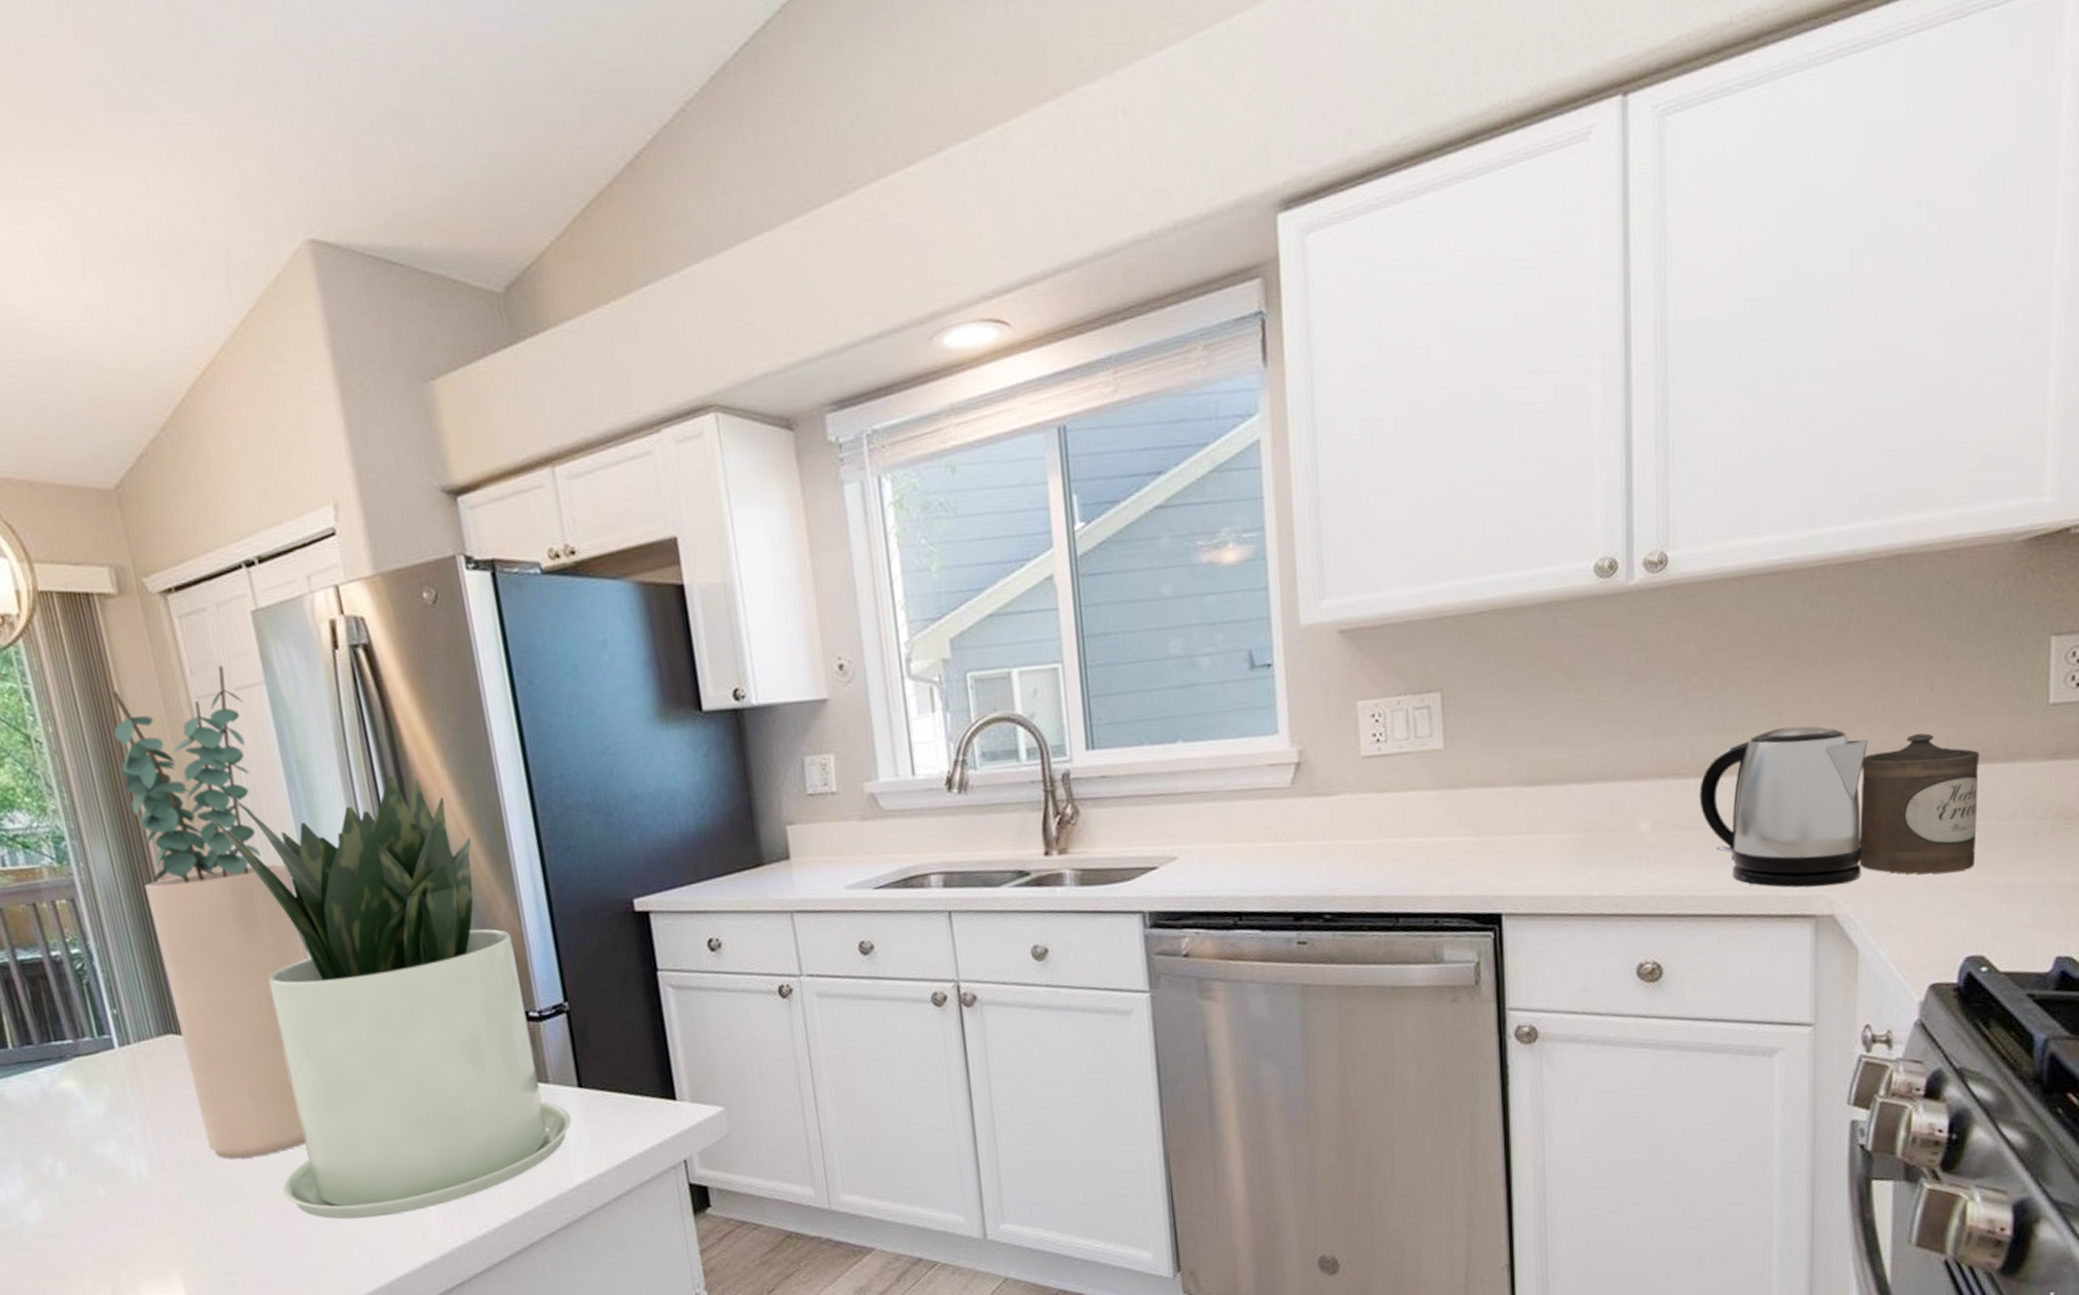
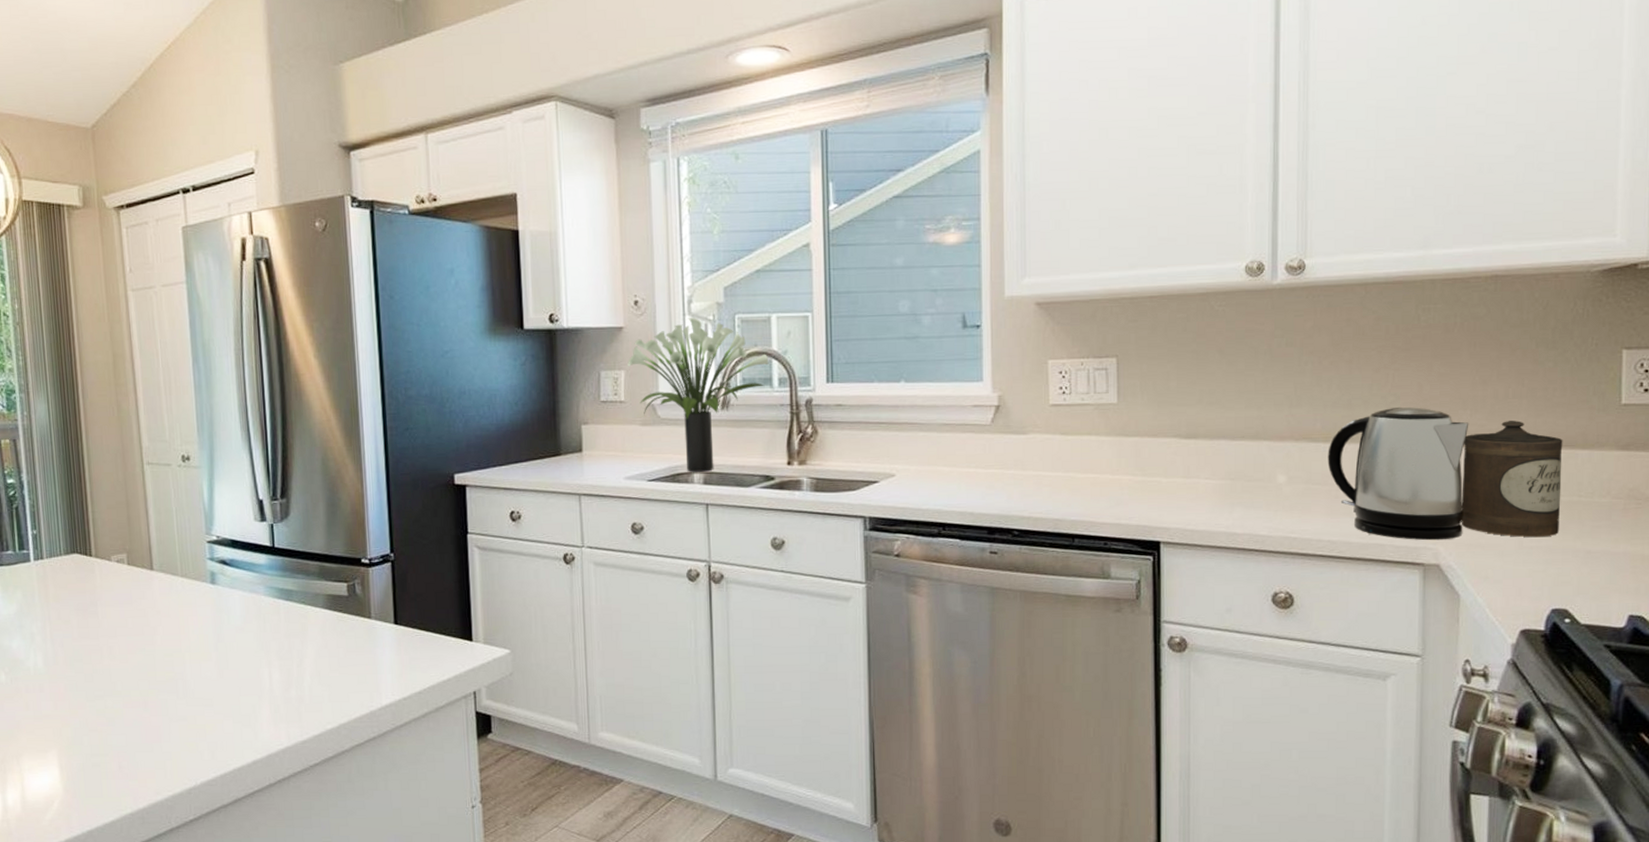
vase: present [111,665,309,1159] -> none [64,267,192,659]
planter: present [213,776,572,1220] -> none [131,362,386,718]
potted plant: none [836,680,1013,874] -> present [627,318,769,472]

